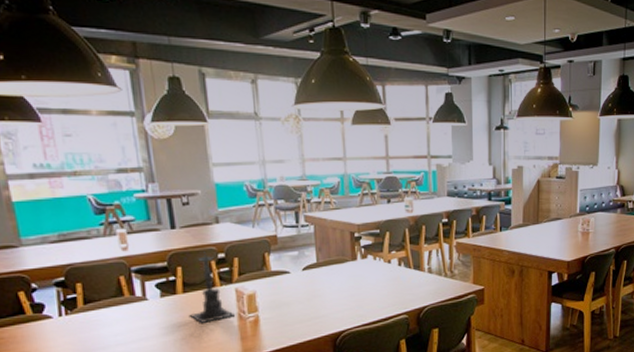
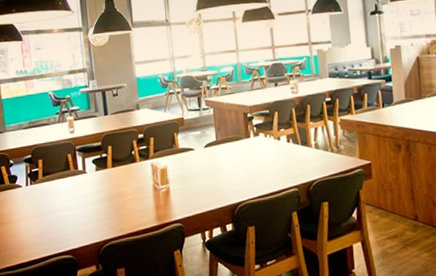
candle holder: present [190,250,236,323] -> none [117,132,152,193]

